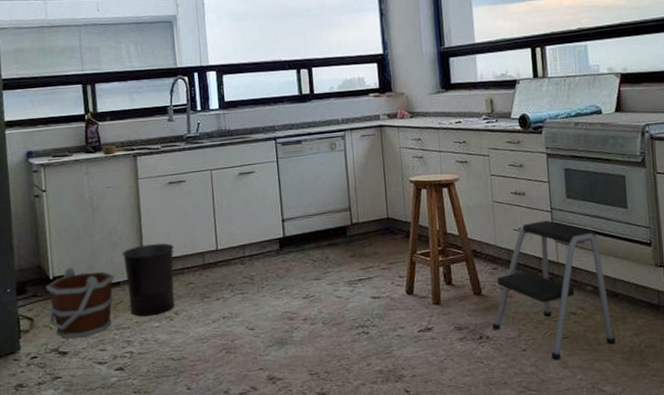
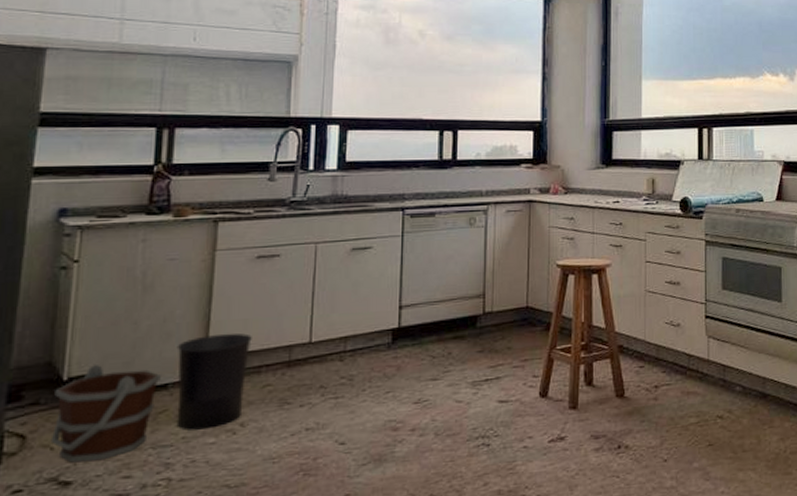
step stool: present [492,220,616,360] -> none [633,313,762,471]

